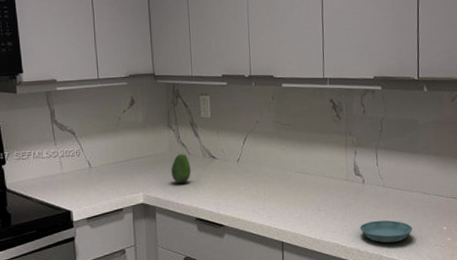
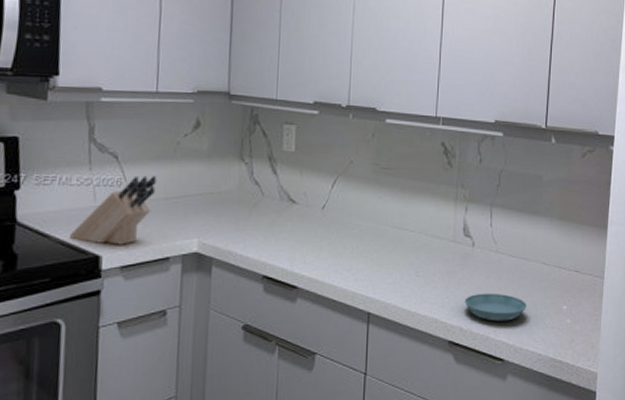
knife block: none [47,146,107,202] -> present [70,175,158,245]
fruit: present [171,154,191,184] -> none [237,194,263,231]

